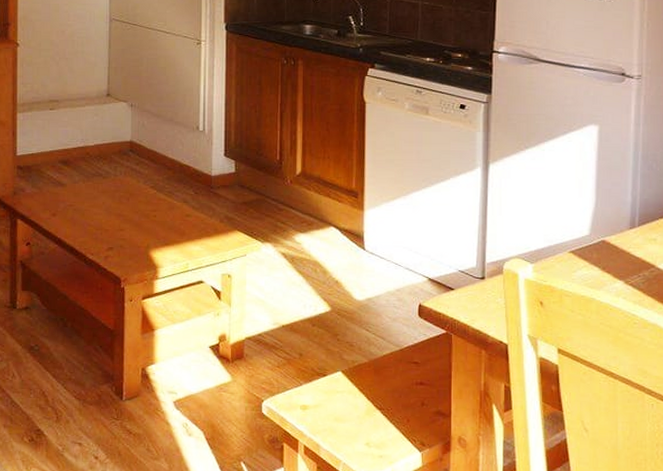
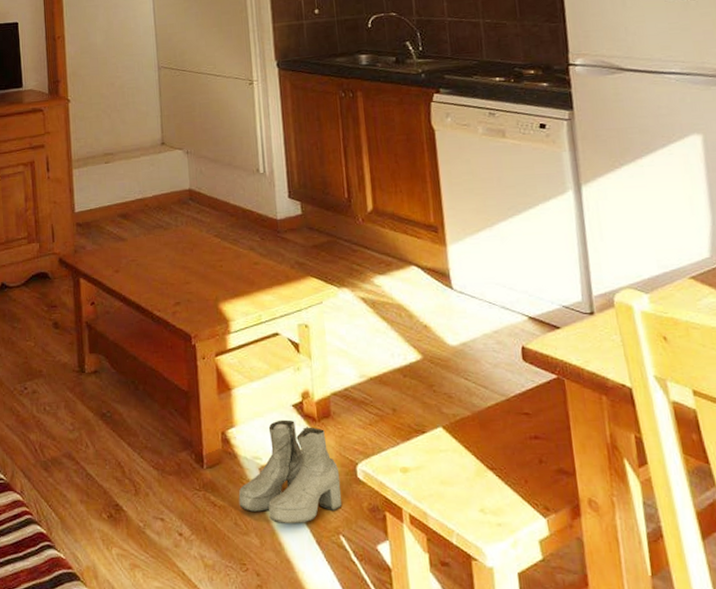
boots: none [152,359,246,452] -> present [238,419,342,525]

